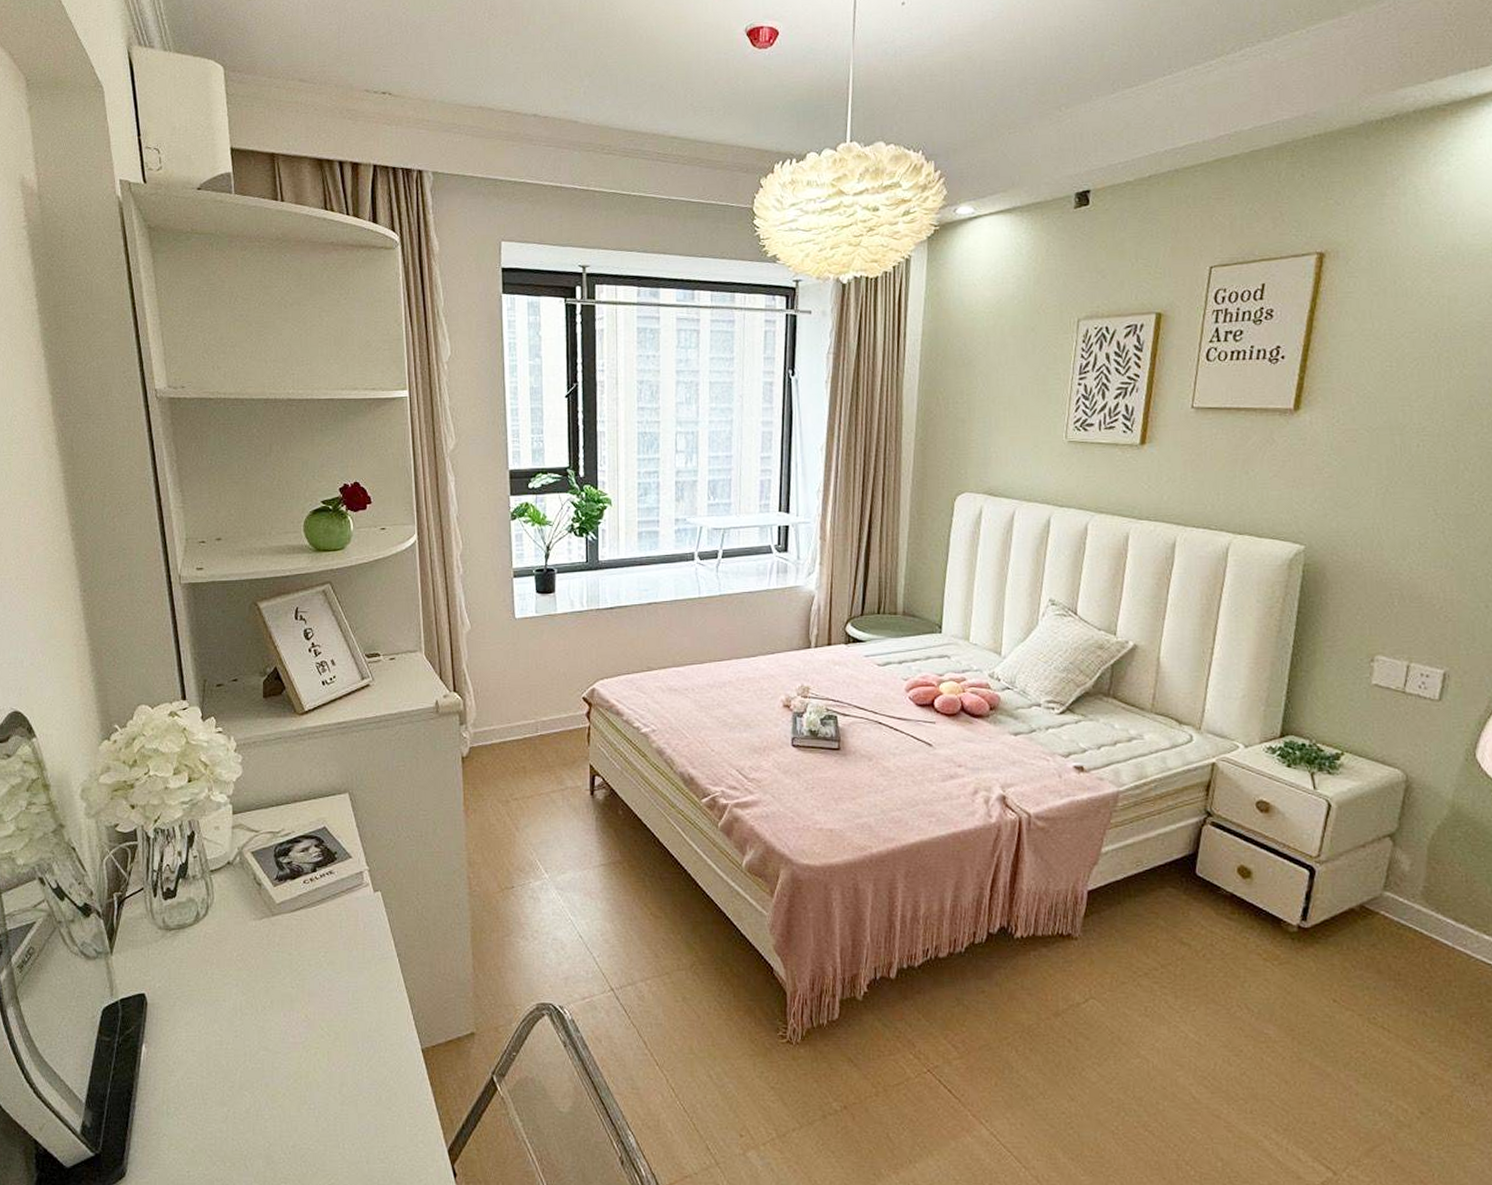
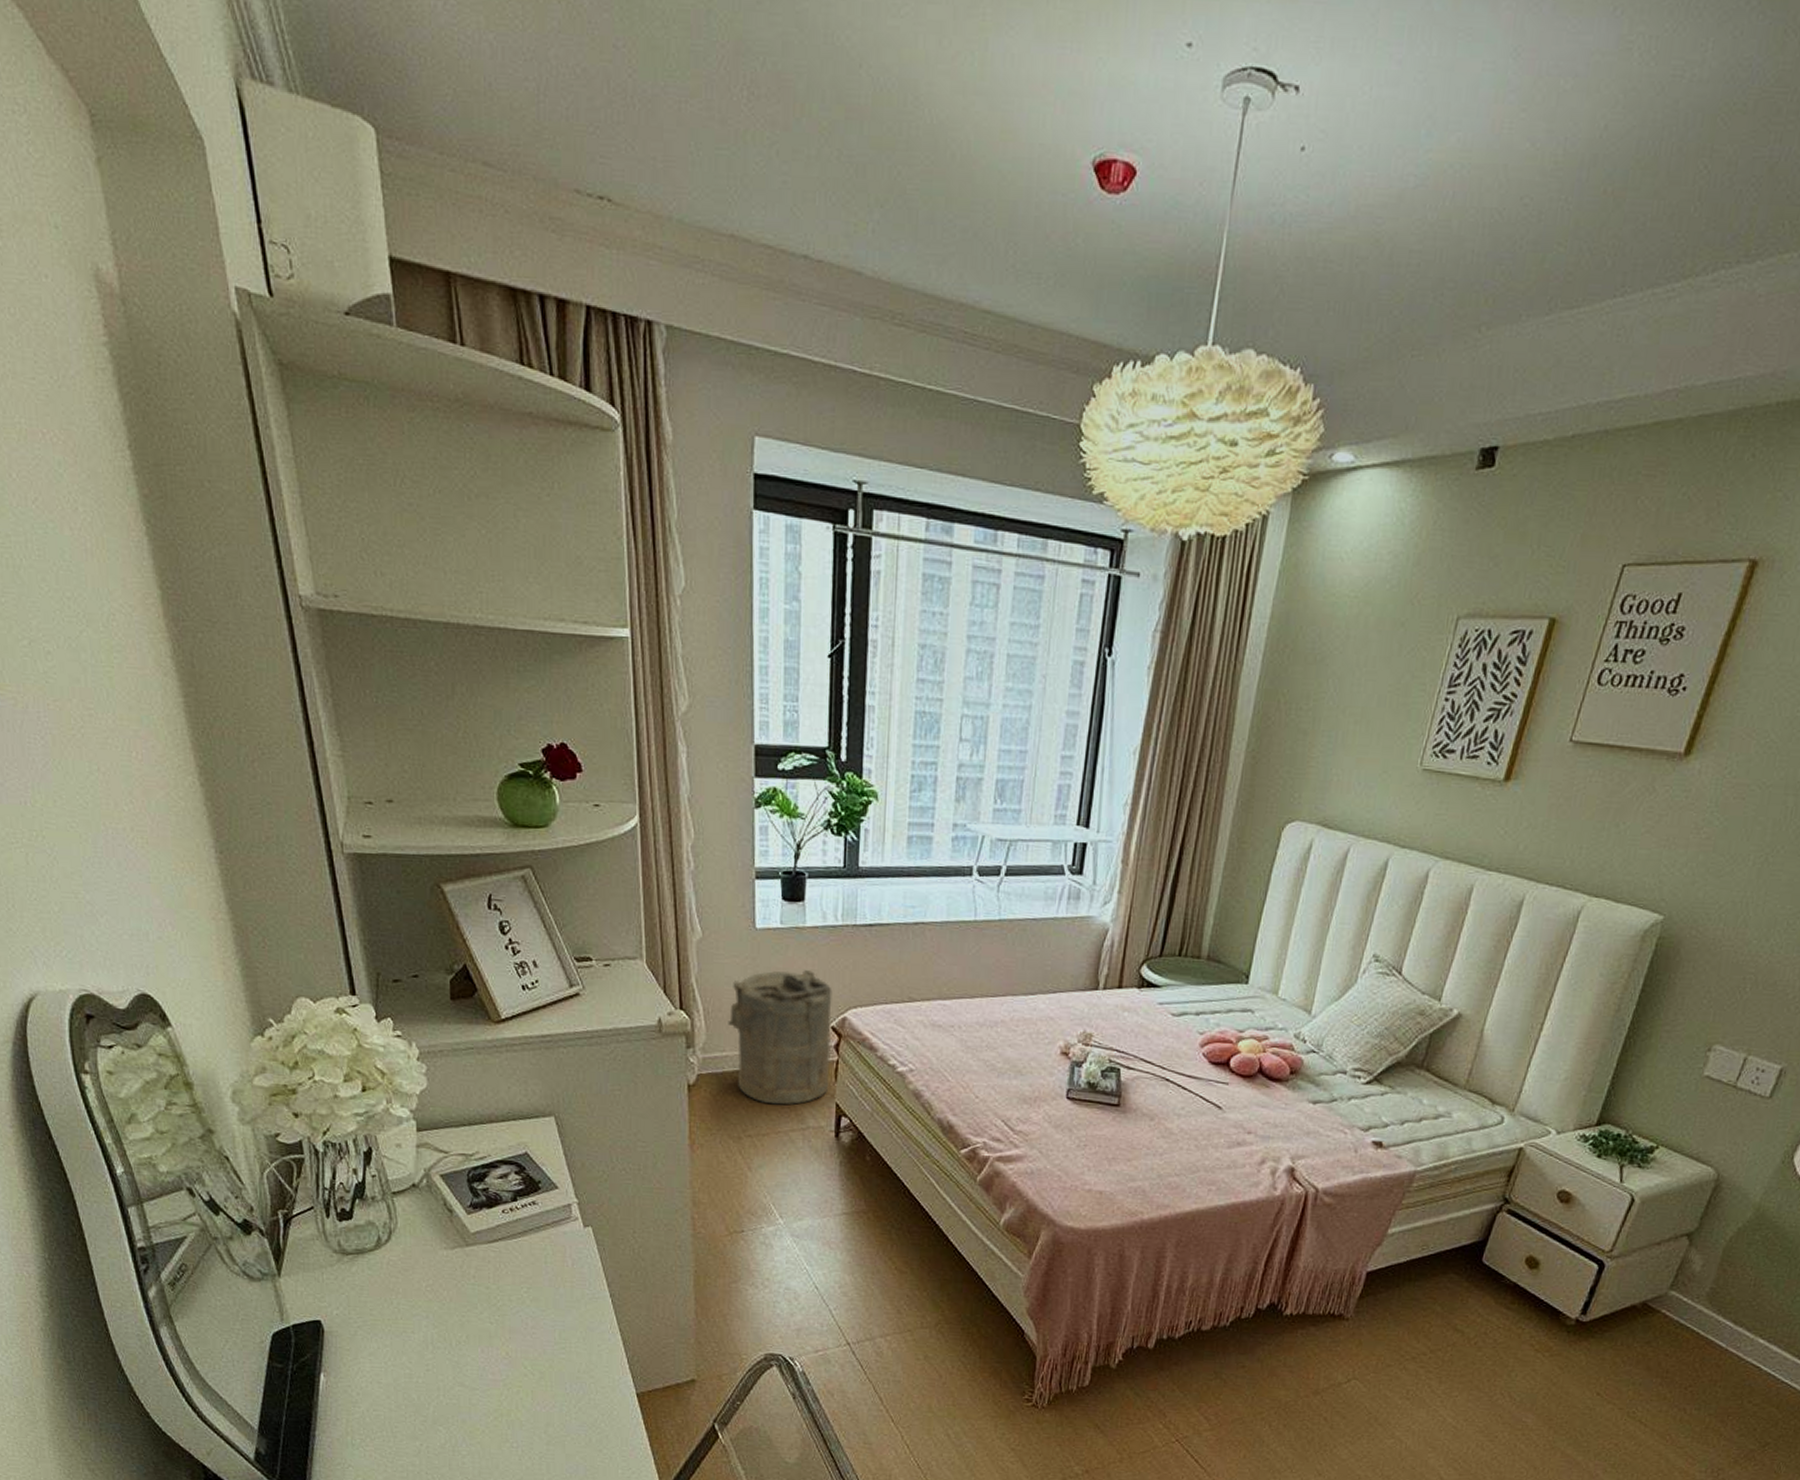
laundry hamper: none [494,649,583,770] -> present [728,969,832,1105]

